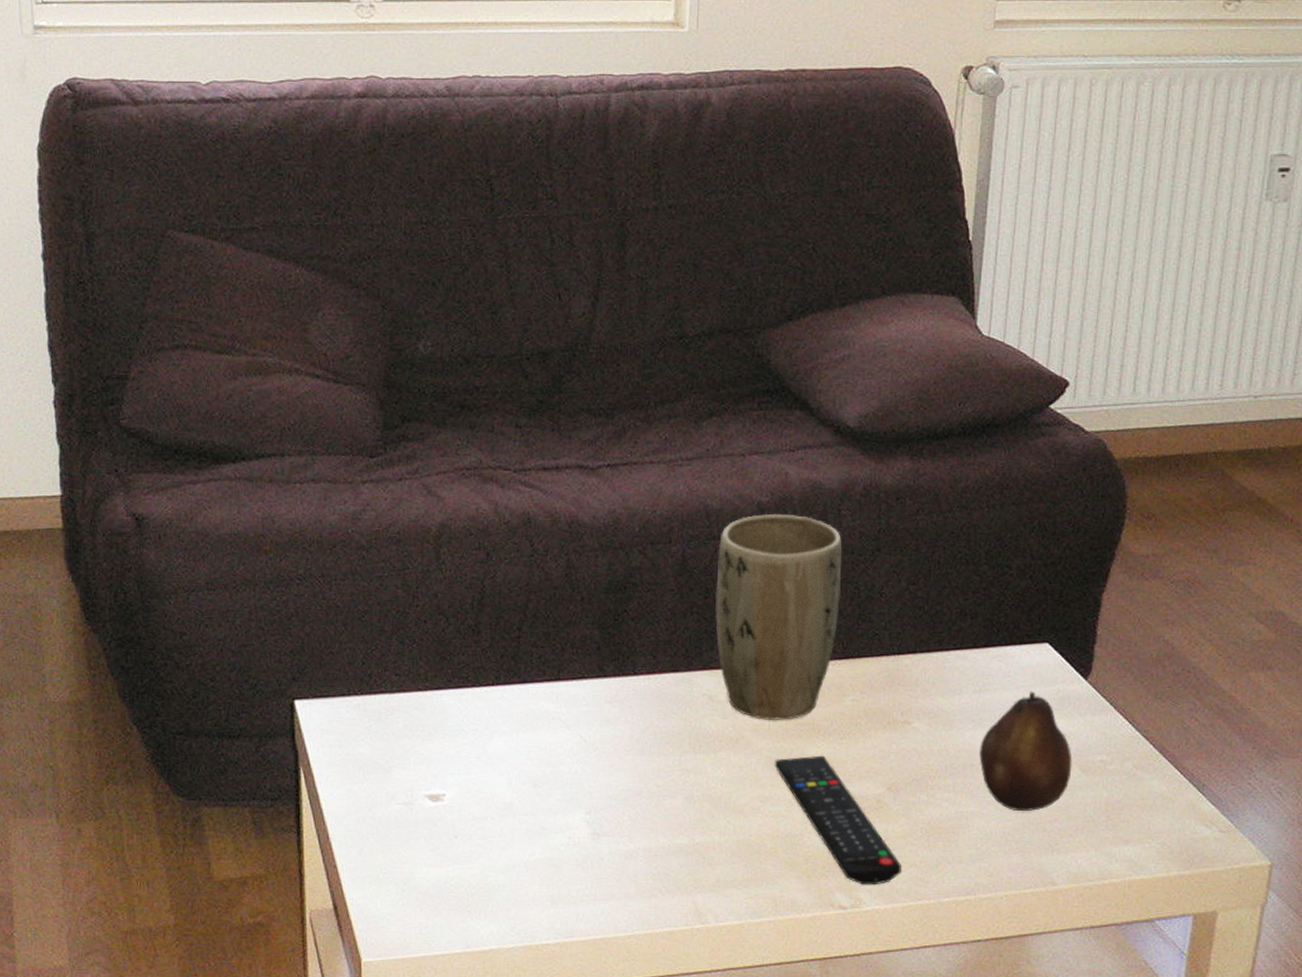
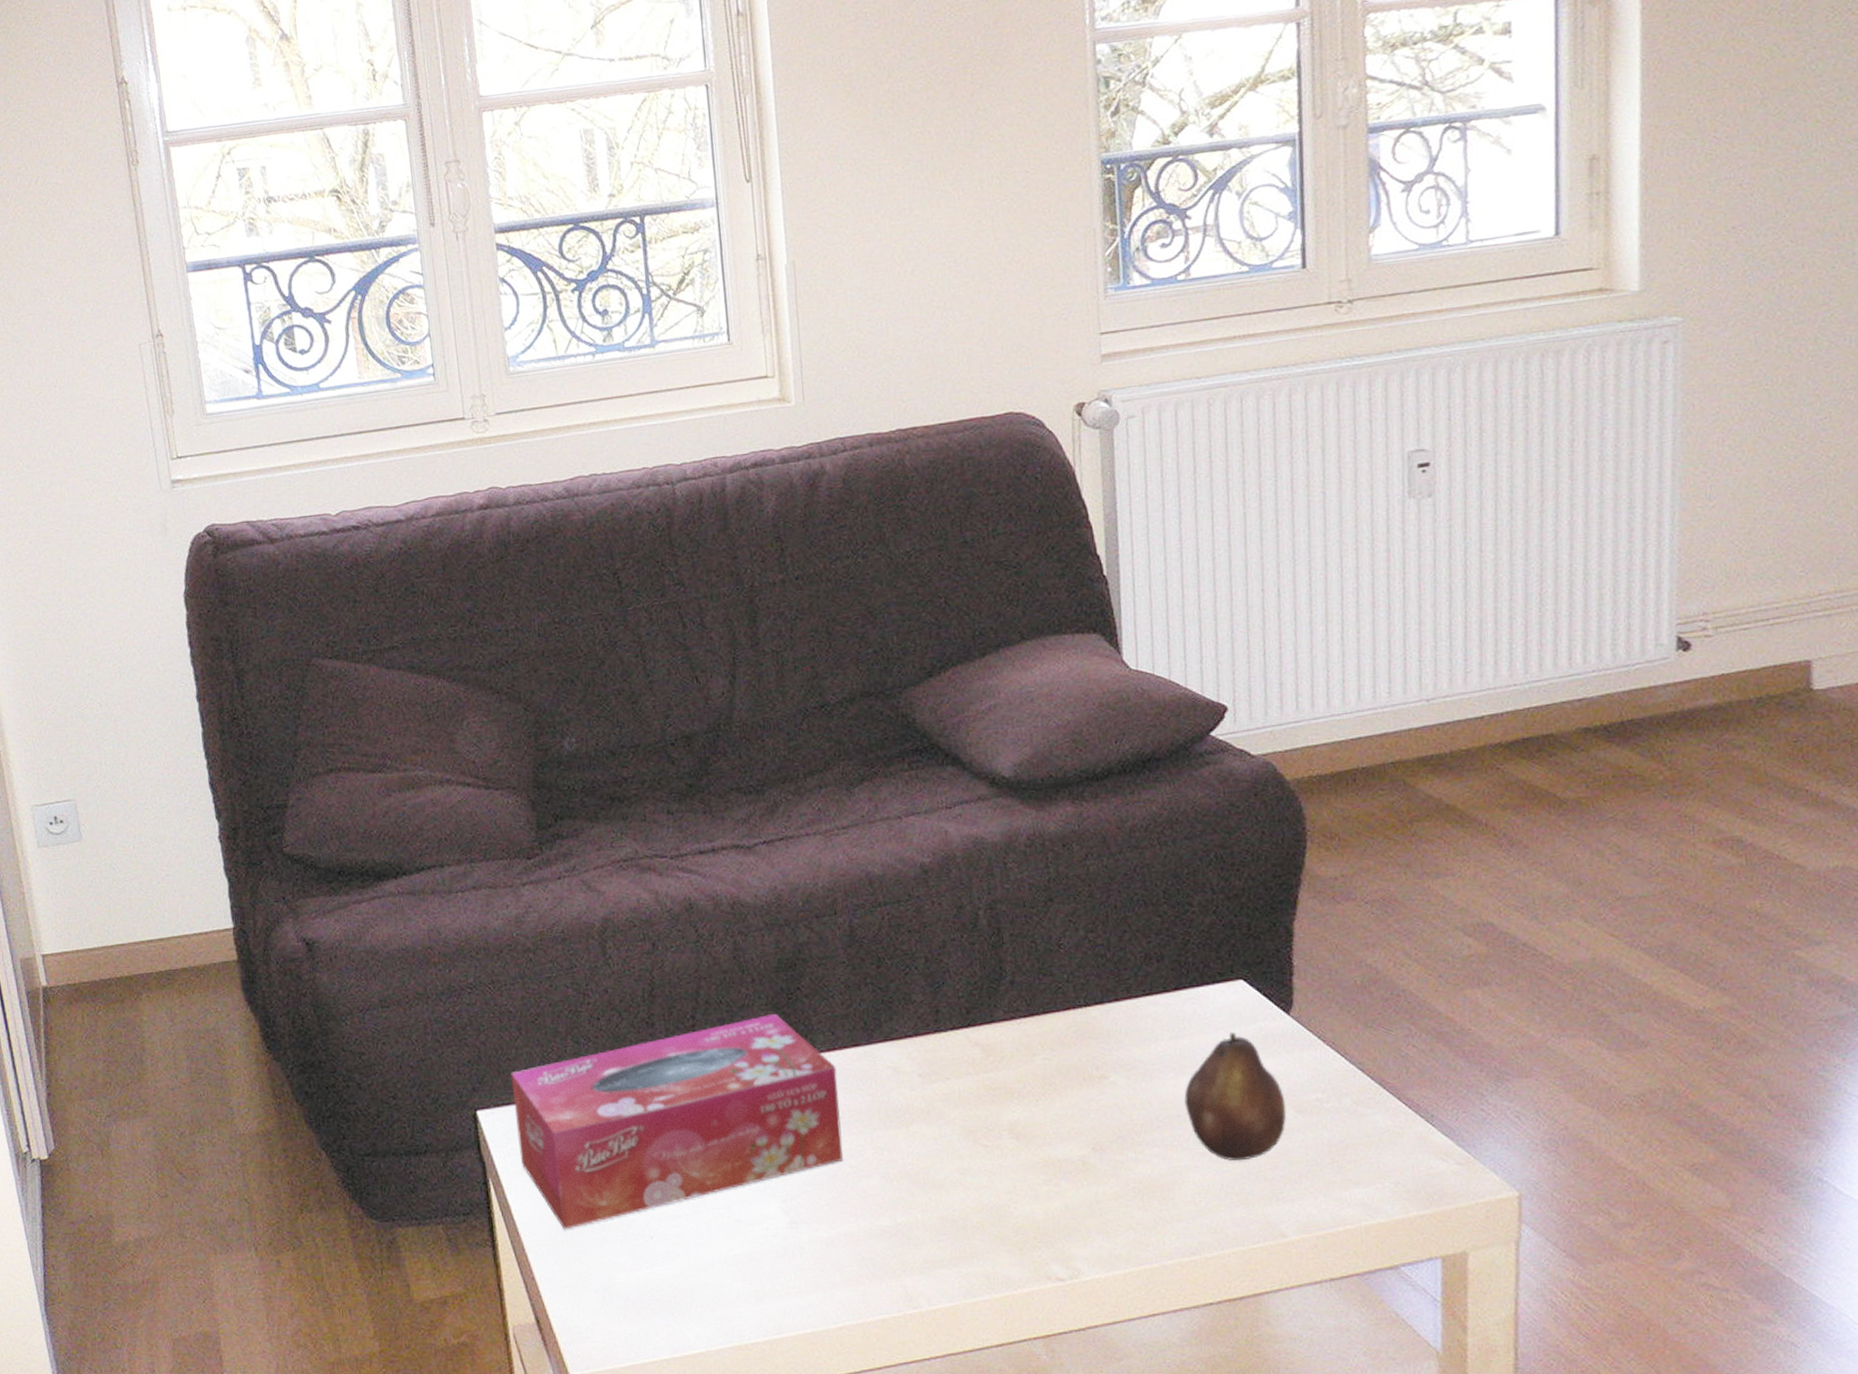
tissue box: none [332,632,654,823] -> present [511,1013,844,1230]
plant pot: present [715,513,842,720] -> none [885,873,1018,1088]
remote control: present [774,755,901,886] -> none [969,1119,1118,1254]

